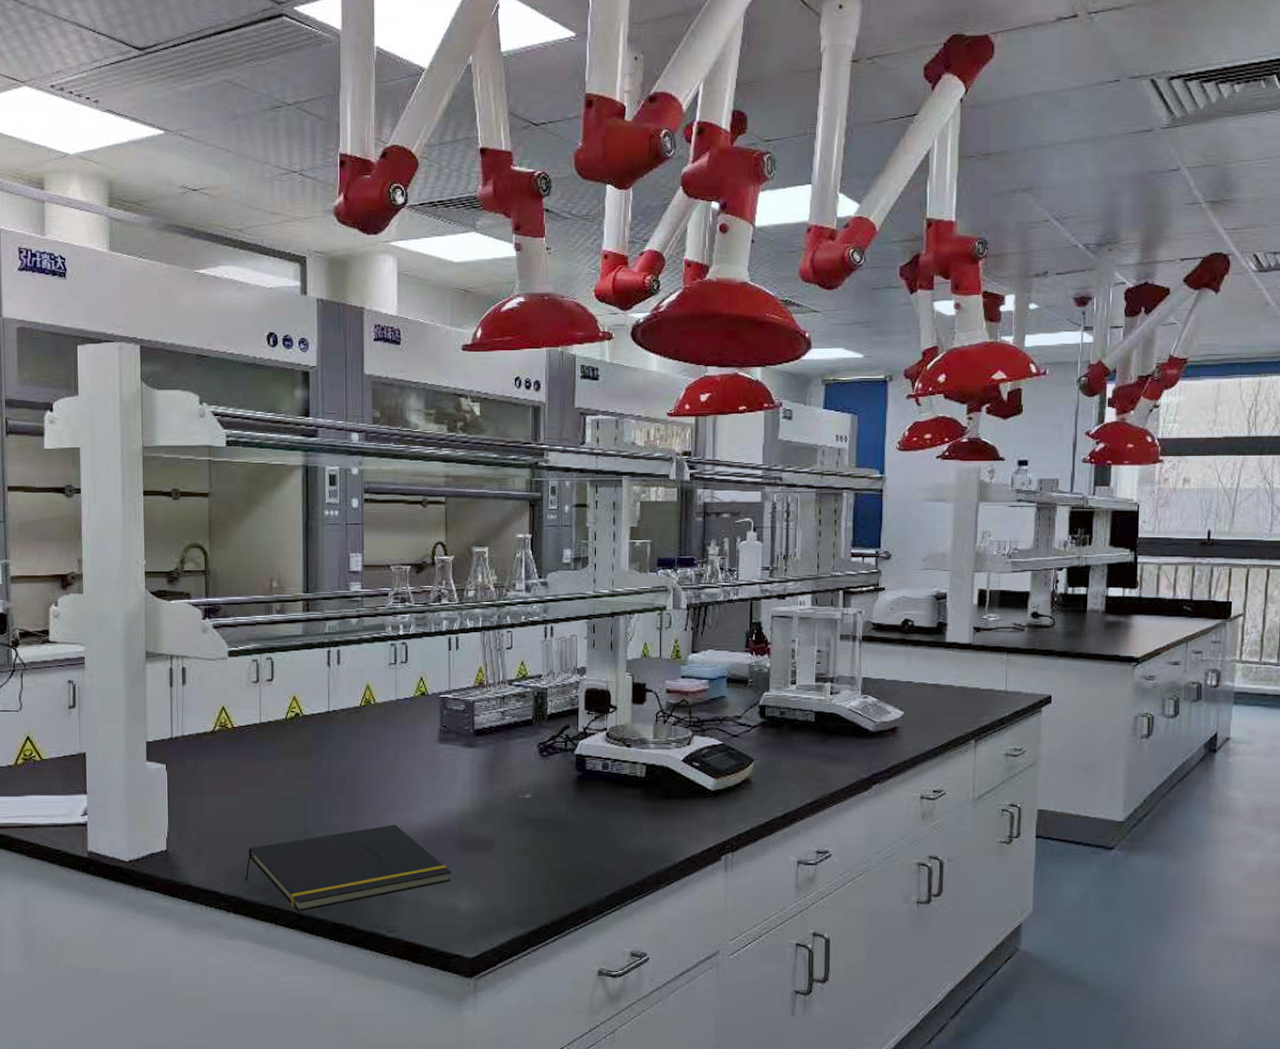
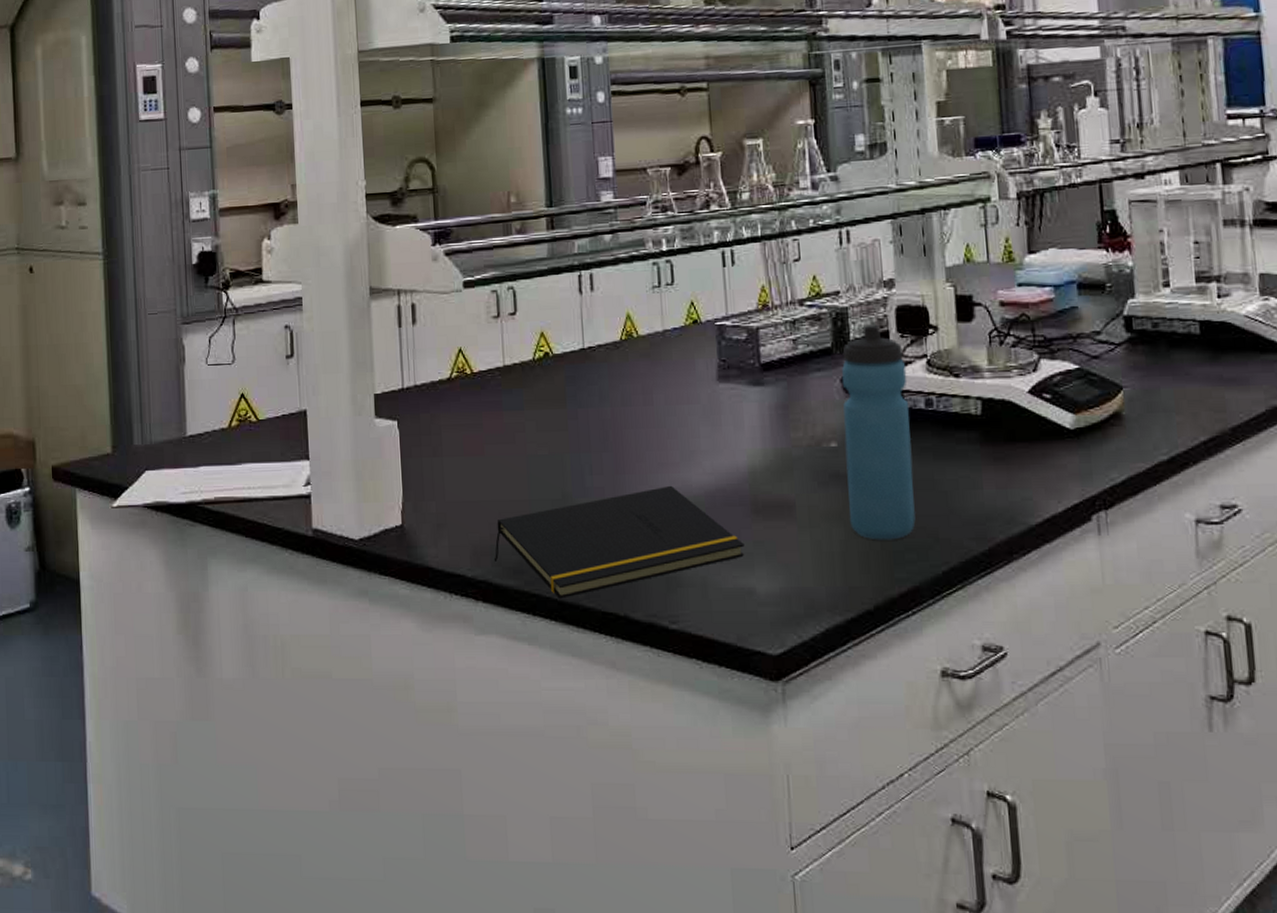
water bottle: none [536,703,590,871] -> present [841,324,916,540]

